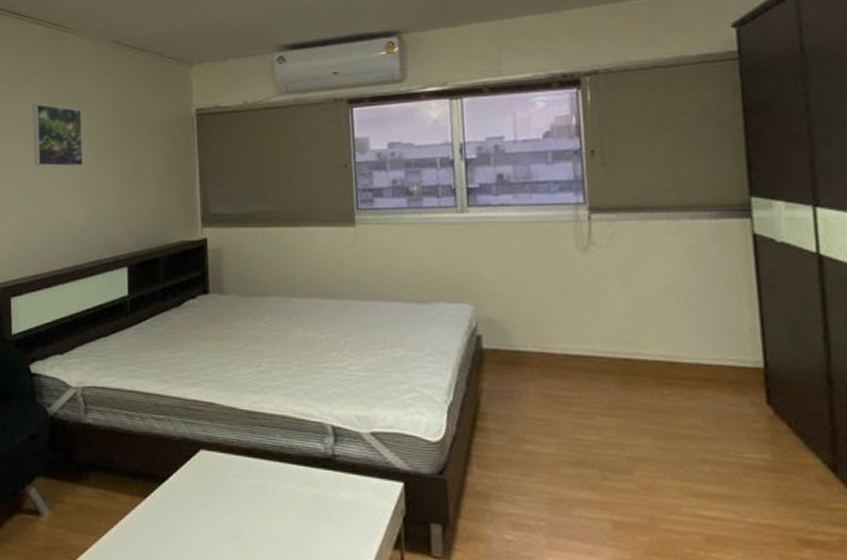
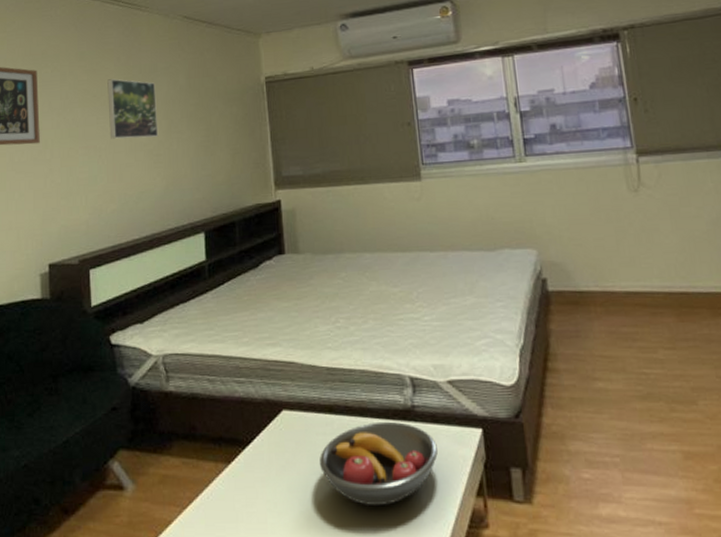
fruit bowl: none [235,468,356,551] -> present [319,421,438,506]

